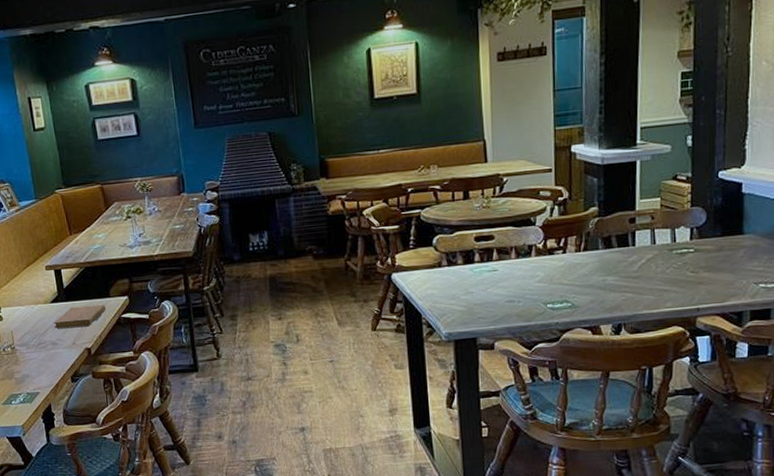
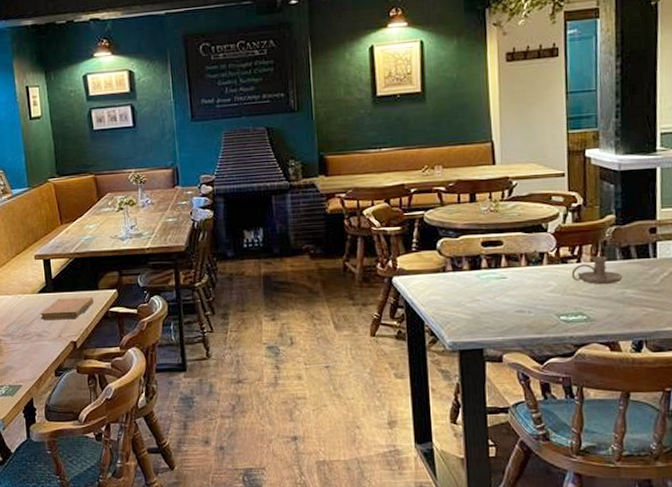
candle holder: none [557,247,604,274] -> present [571,256,623,285]

